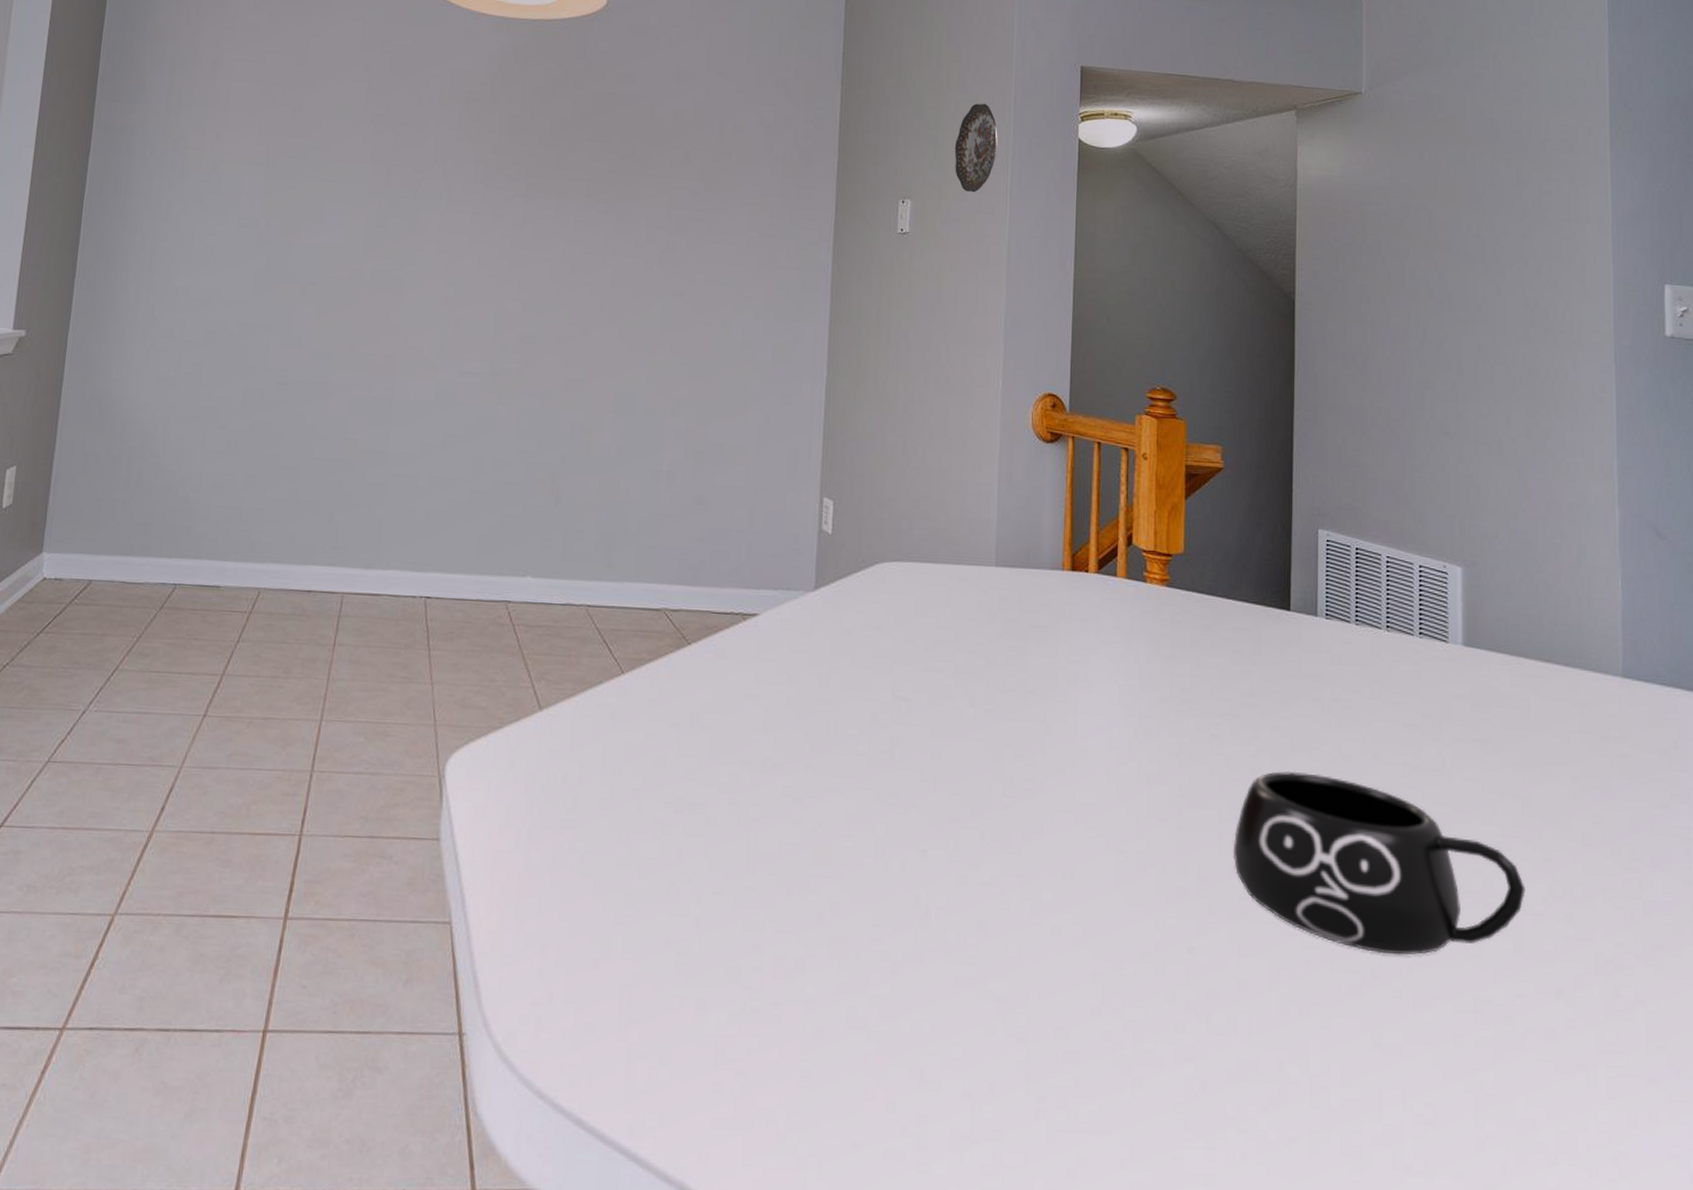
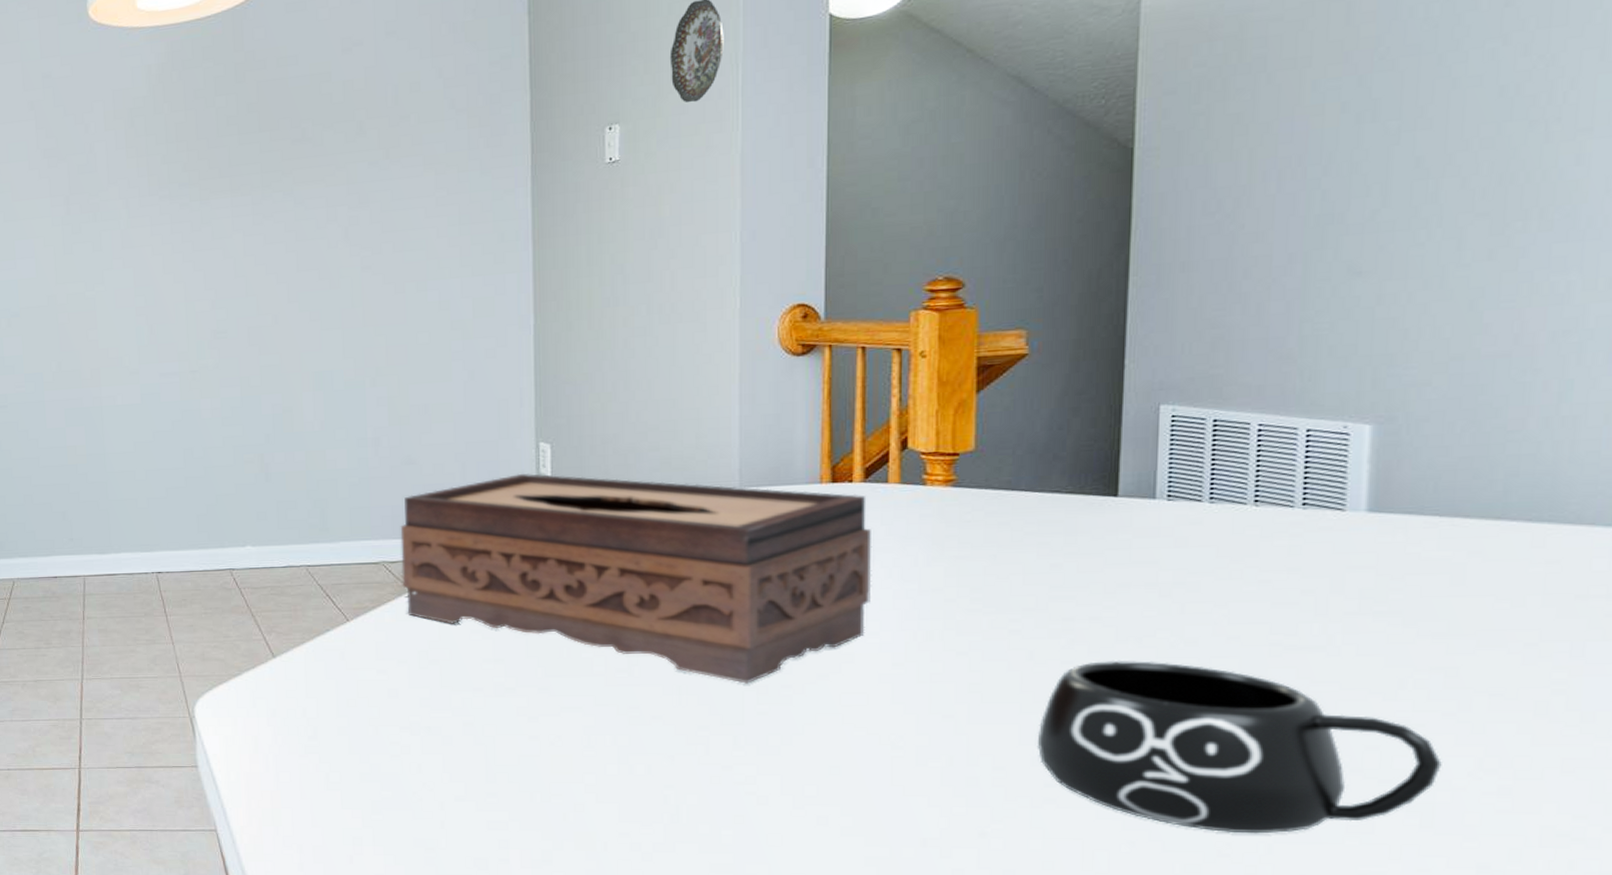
tissue box: none [681,527,1103,774] -> present [400,473,872,684]

